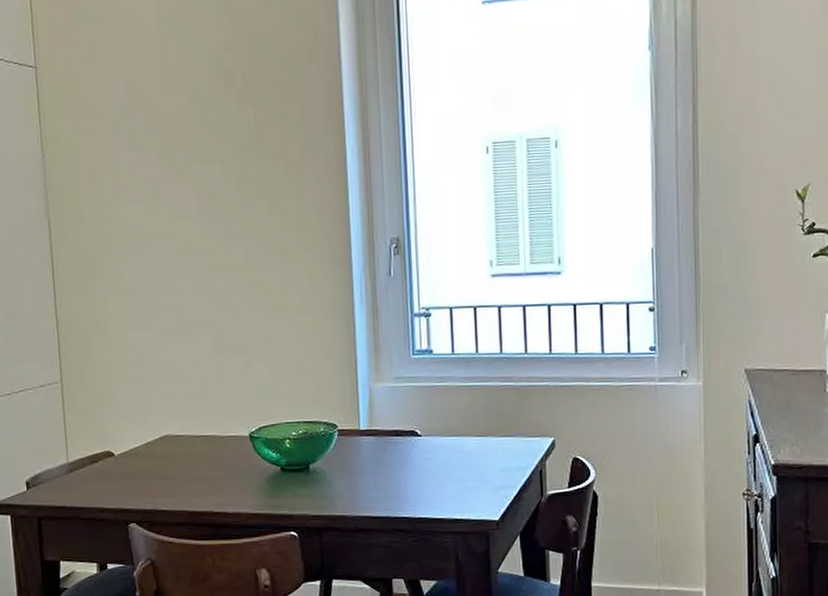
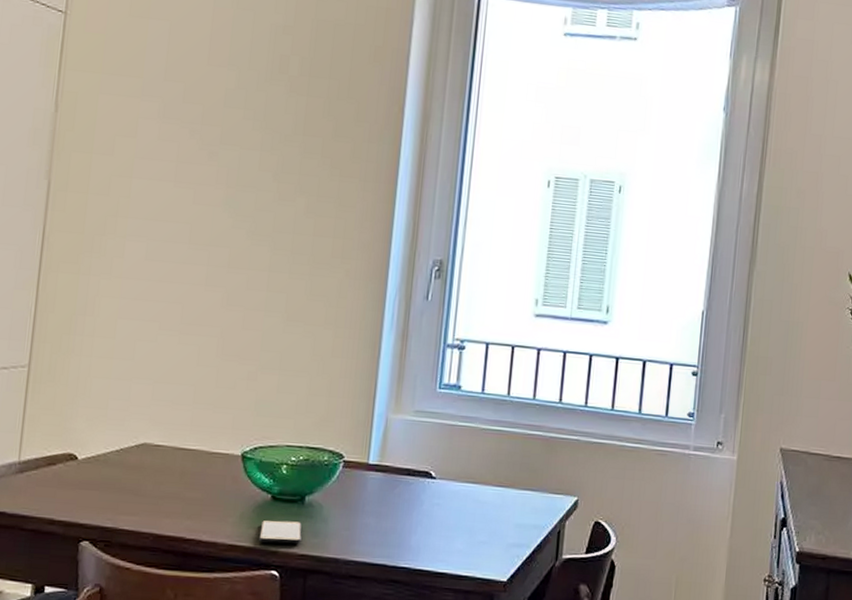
smartphone: none [275,487,312,508] -> present [259,520,302,544]

